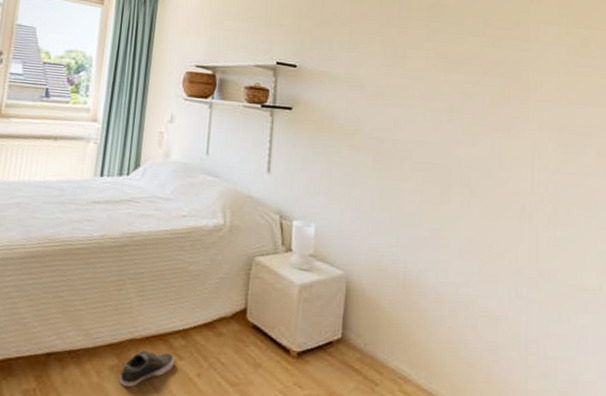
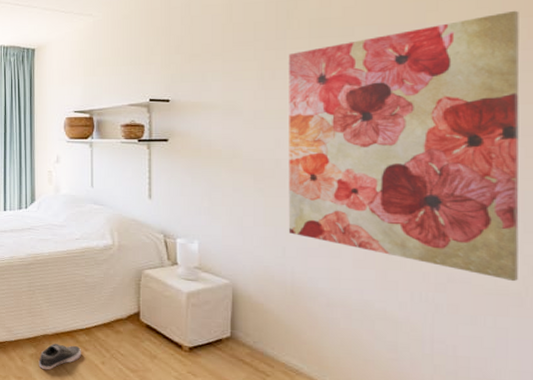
wall art: none [402,22,593,278] -> present [288,10,520,282]

